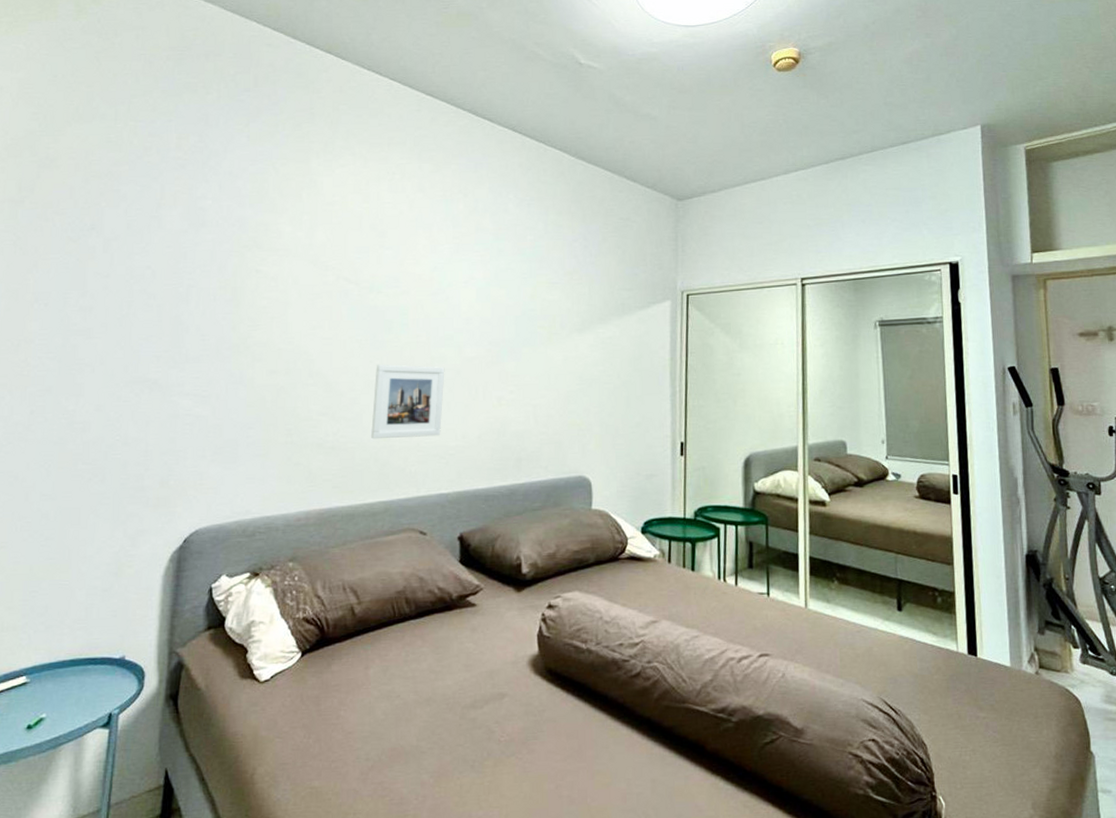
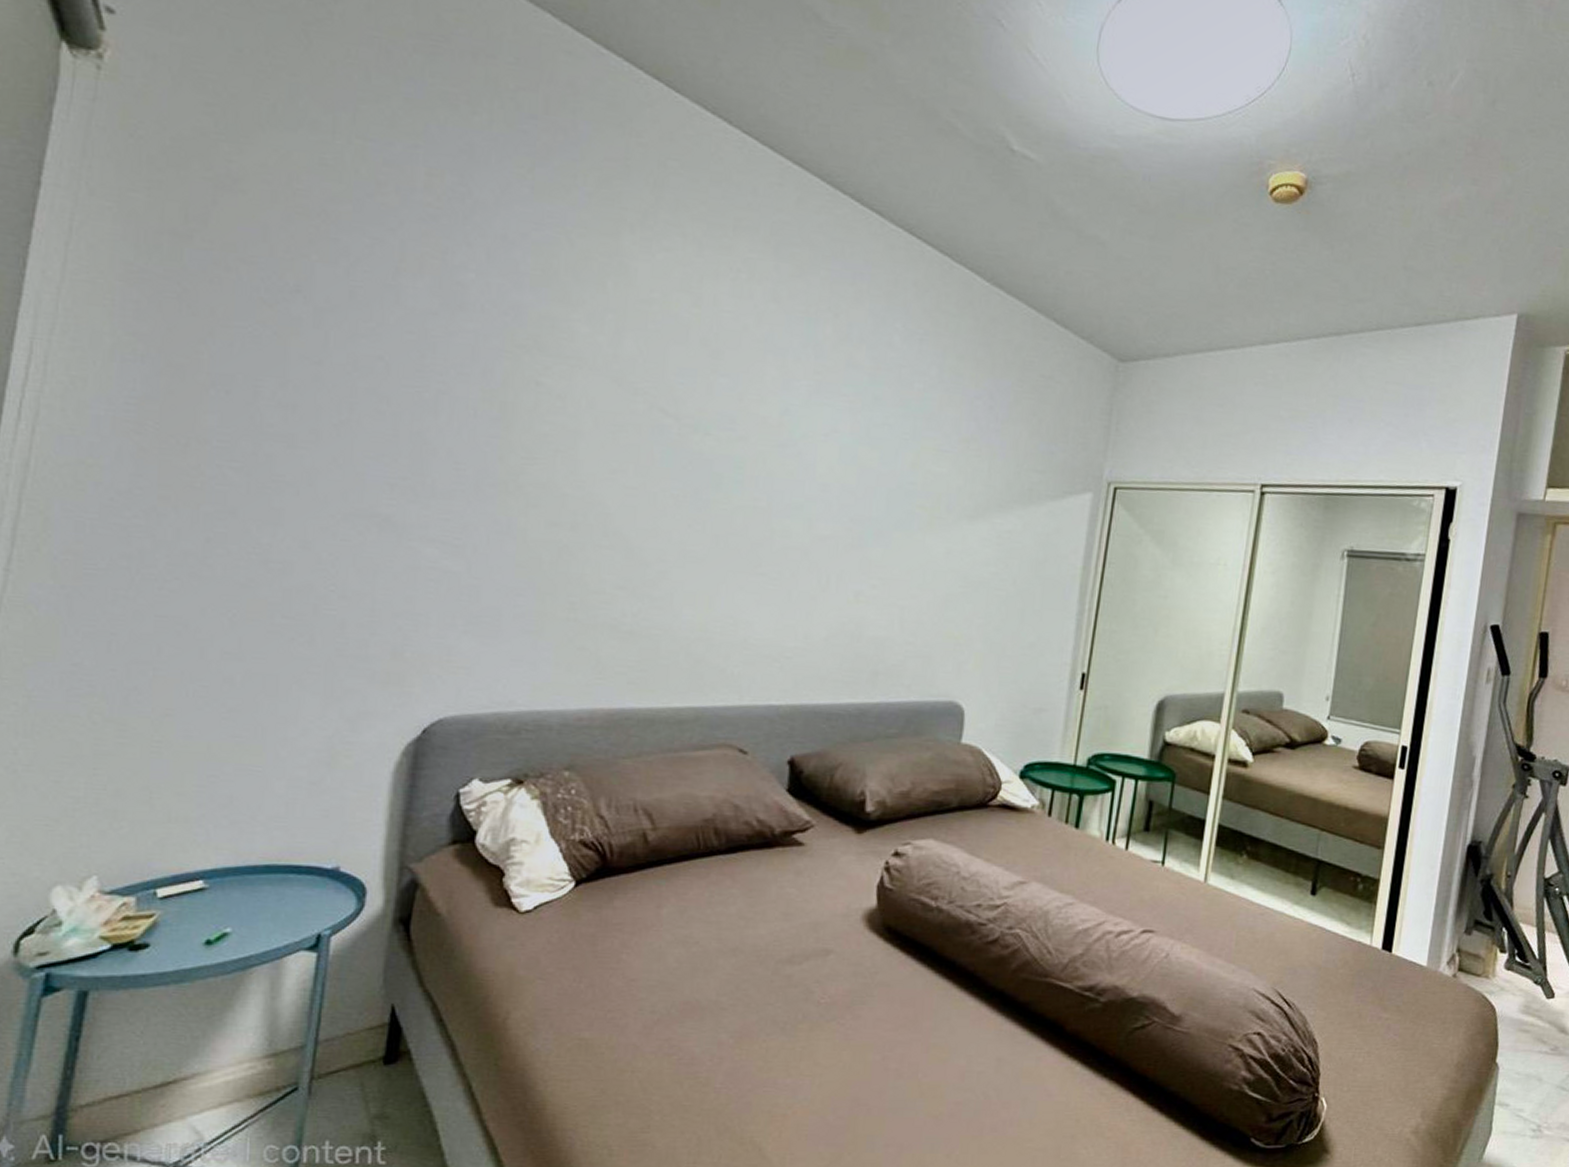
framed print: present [371,364,445,439] -> none [683,531,789,633]

